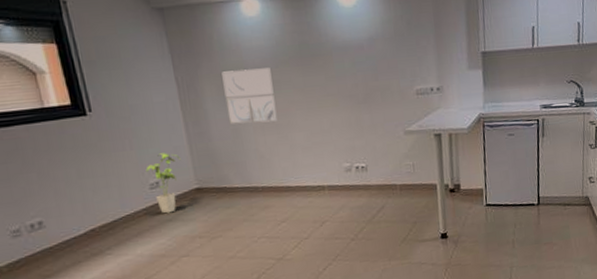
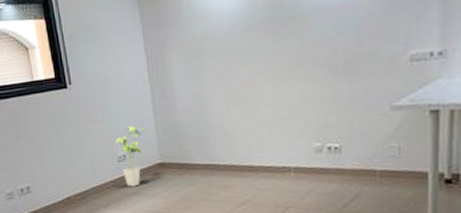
wall art: present [221,68,278,124] -> none [189,34,244,97]

